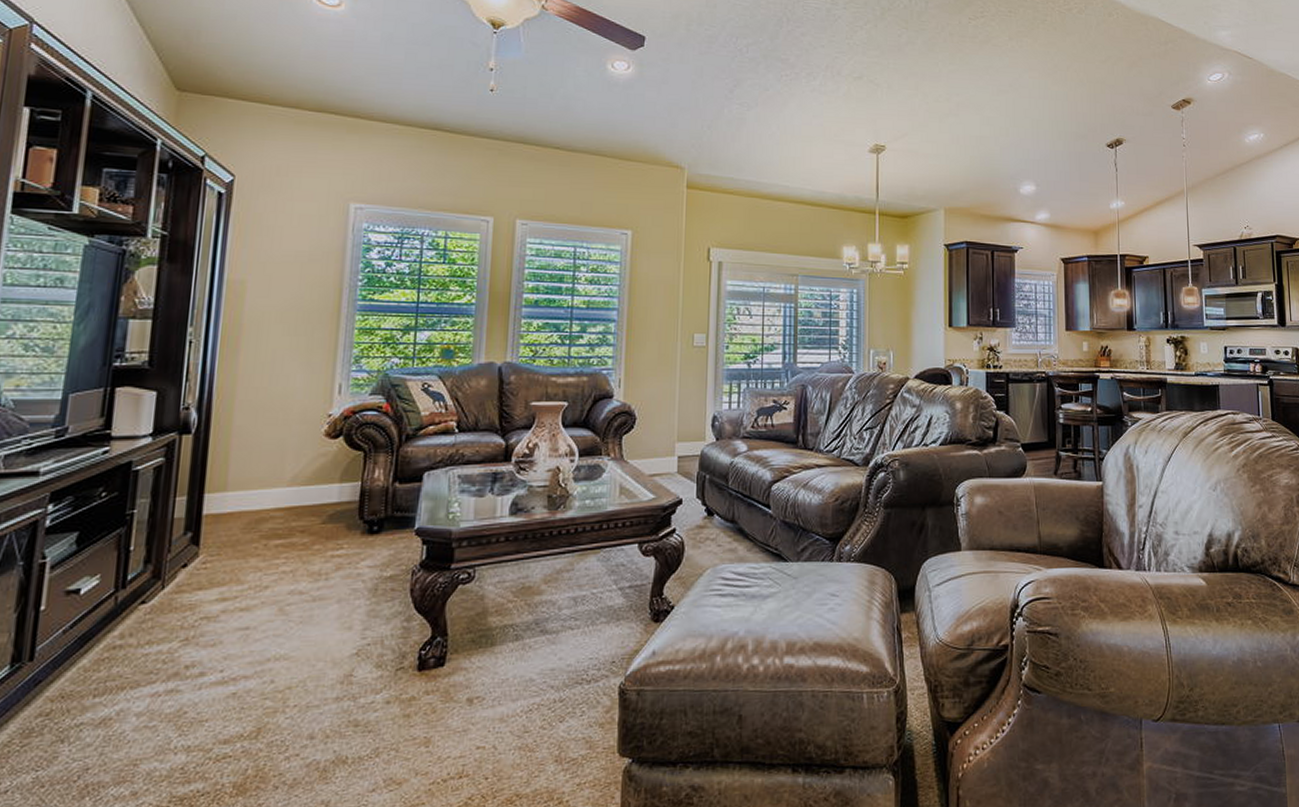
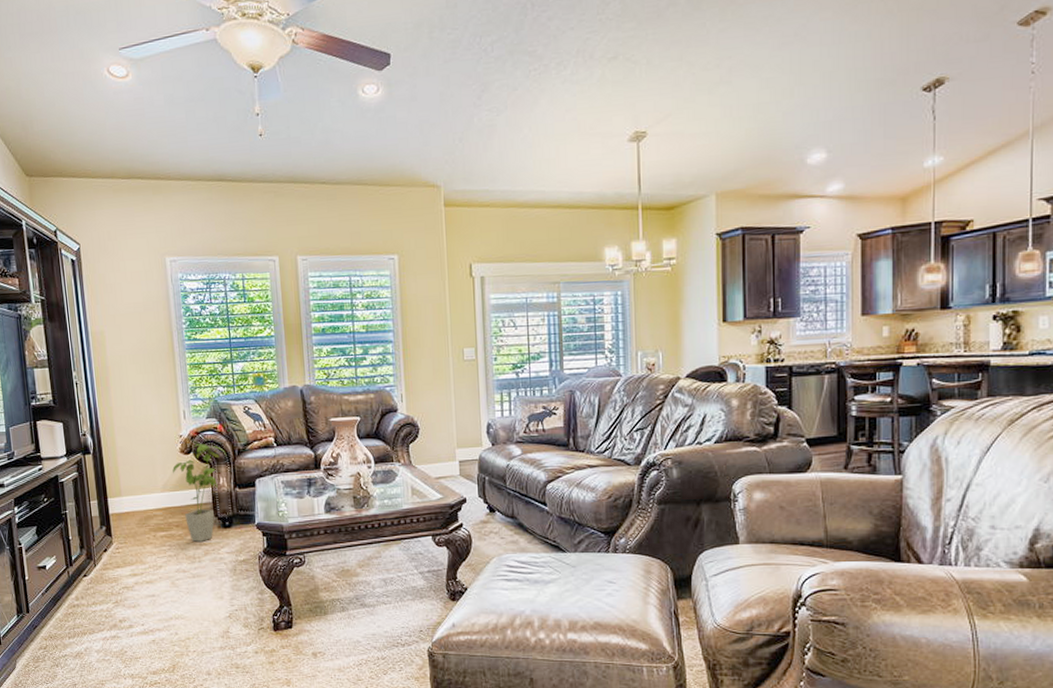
house plant: none [310,425,390,553] -> present [172,443,227,542]

